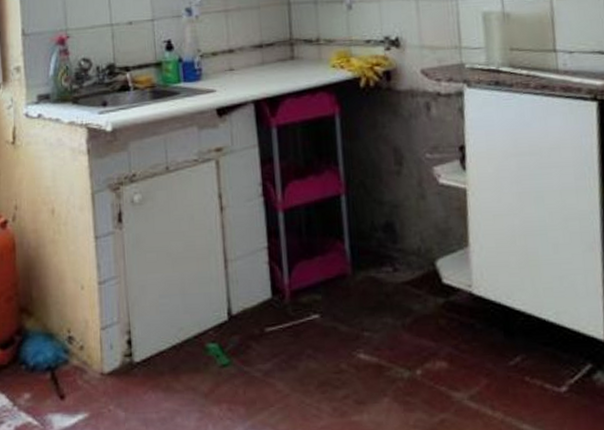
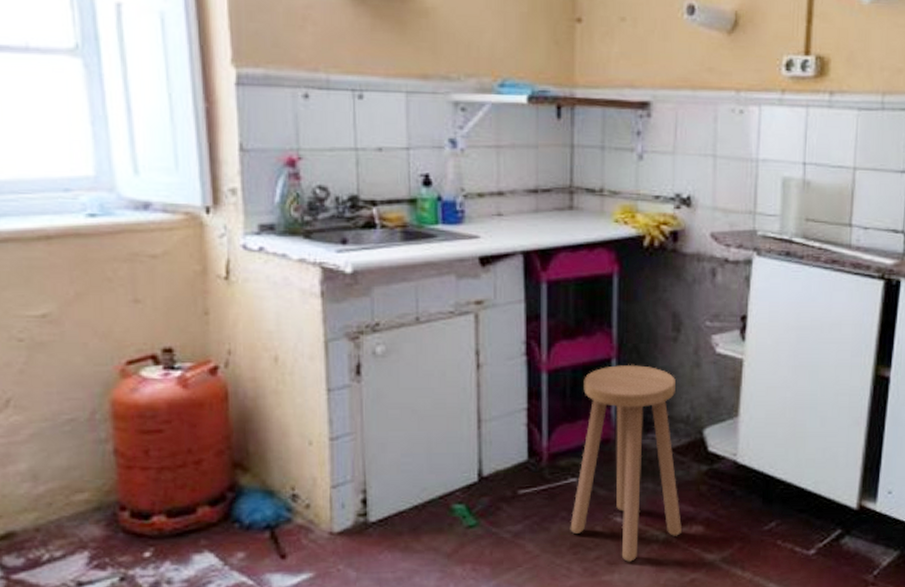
stool: none [316,199,425,401] -> present [570,364,682,562]

